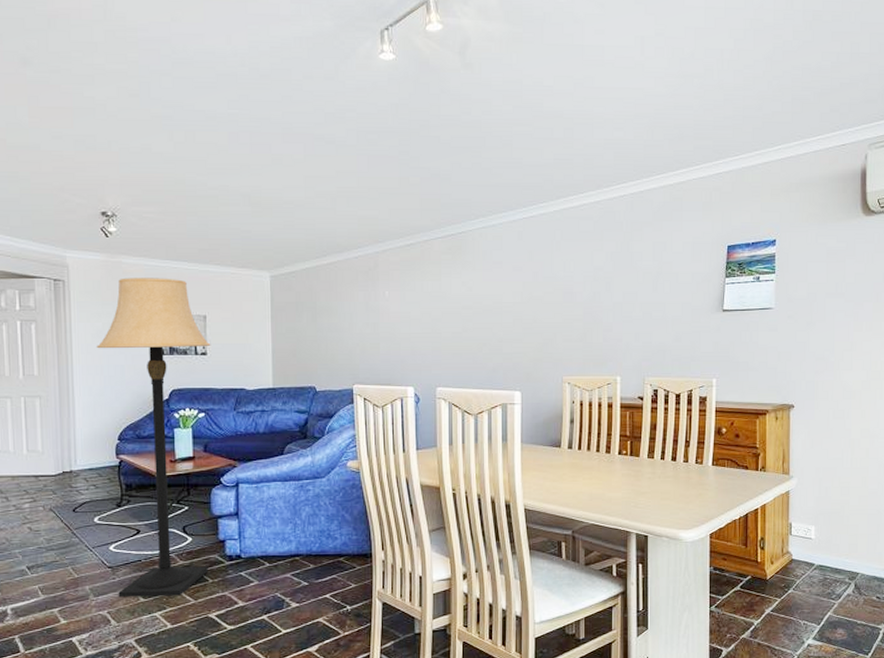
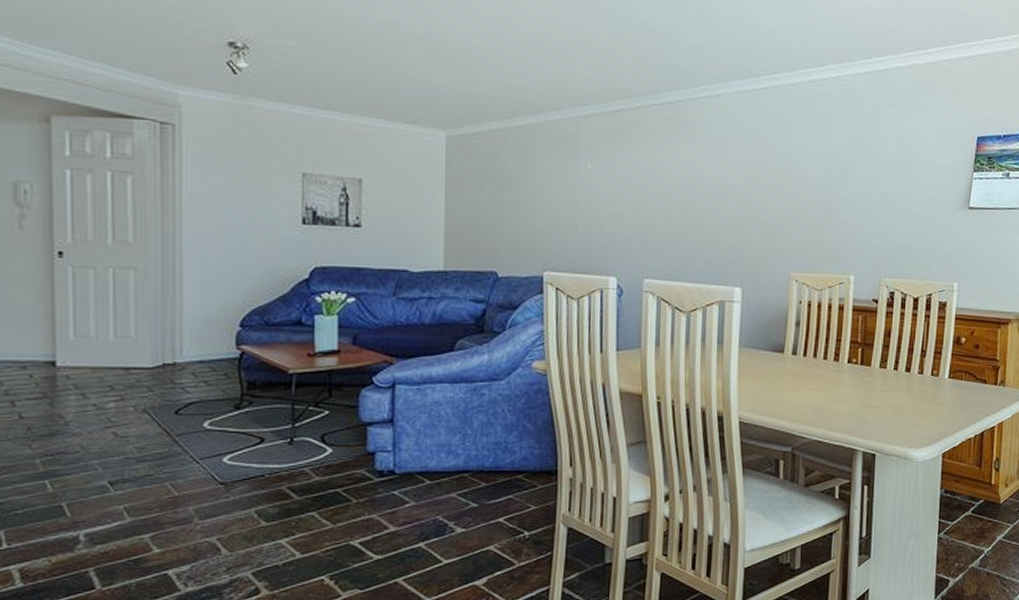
lamp: present [96,277,211,598] -> none [214,126,367,521]

